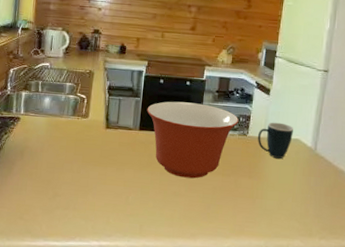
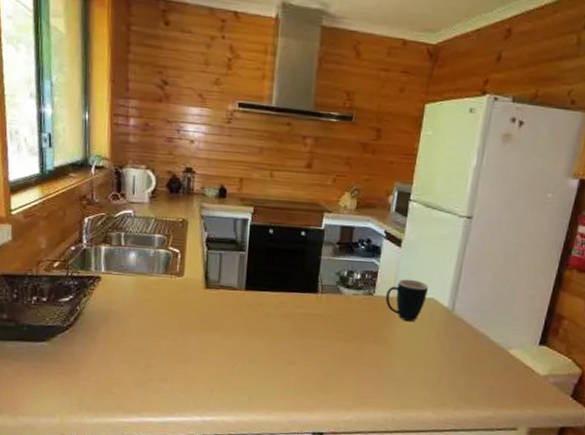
mixing bowl: present [146,101,239,179] -> none [253,255,365,345]

